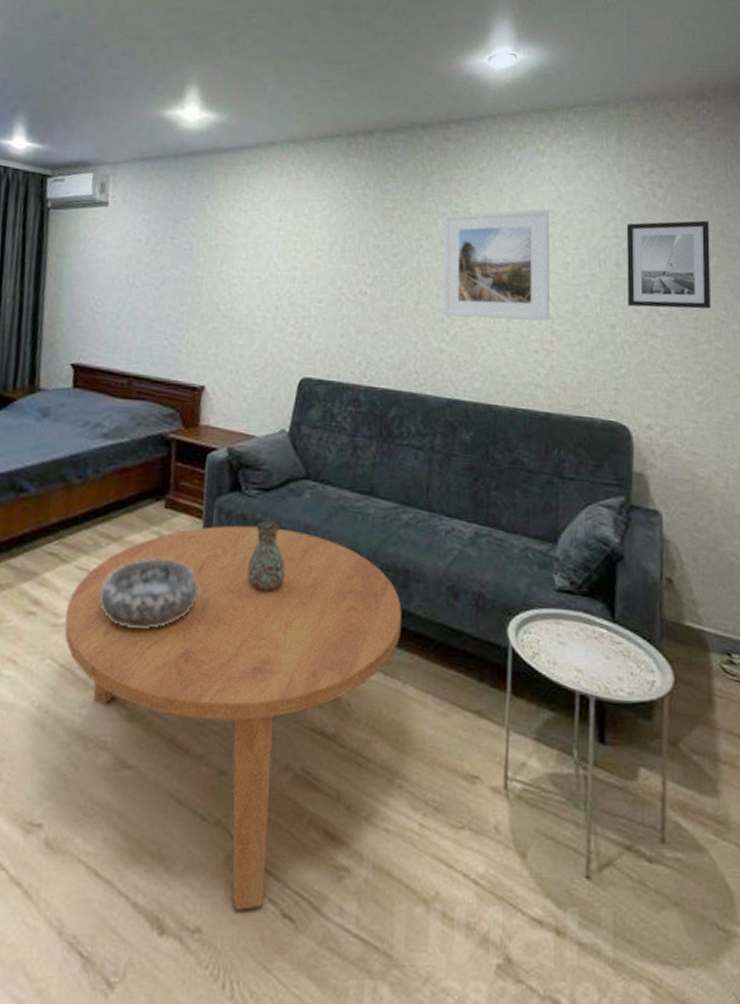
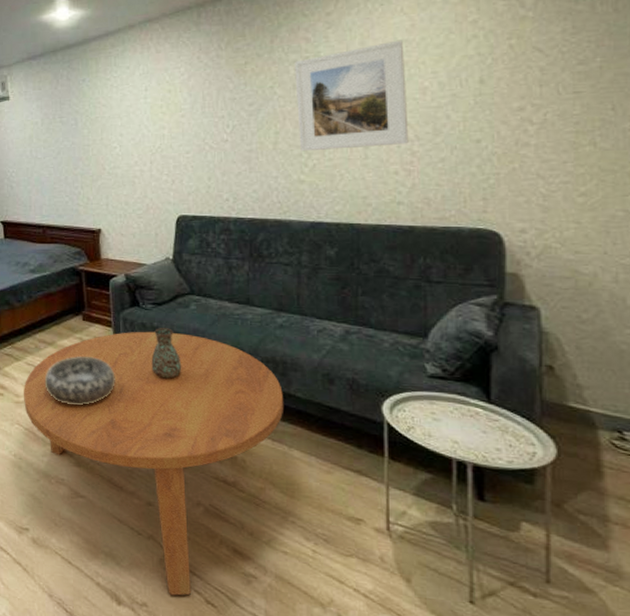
wall art: present [626,220,711,309] -> none [490,21,595,120]

